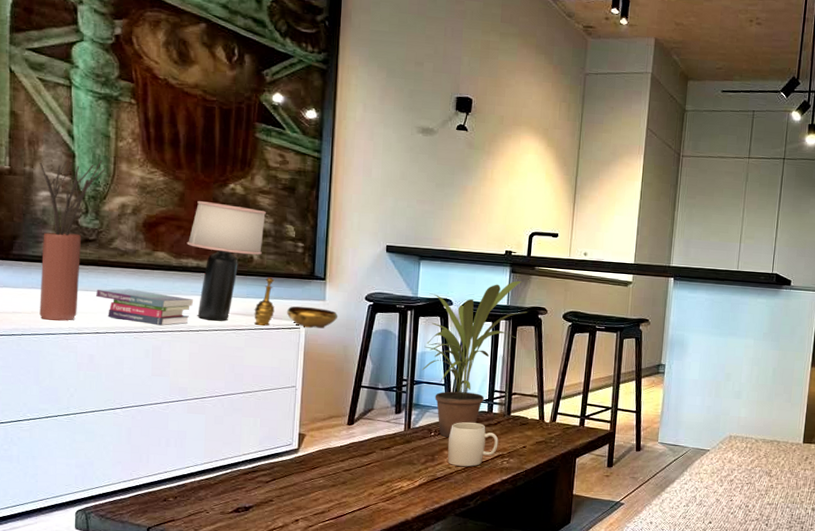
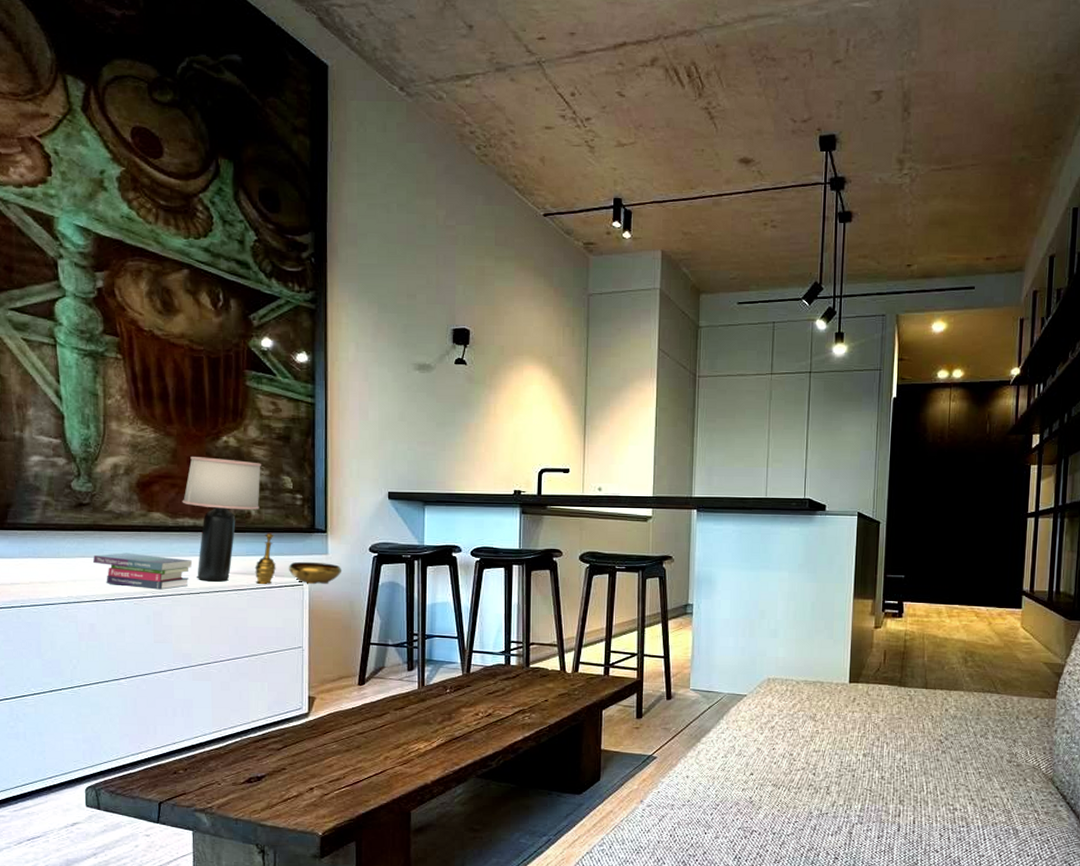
vase: present [39,160,106,321] -> none [29,420,96,590]
potted plant: present [422,281,527,437] -> none [433,522,541,694]
mug: present [447,421,499,467] -> none [464,676,518,725]

